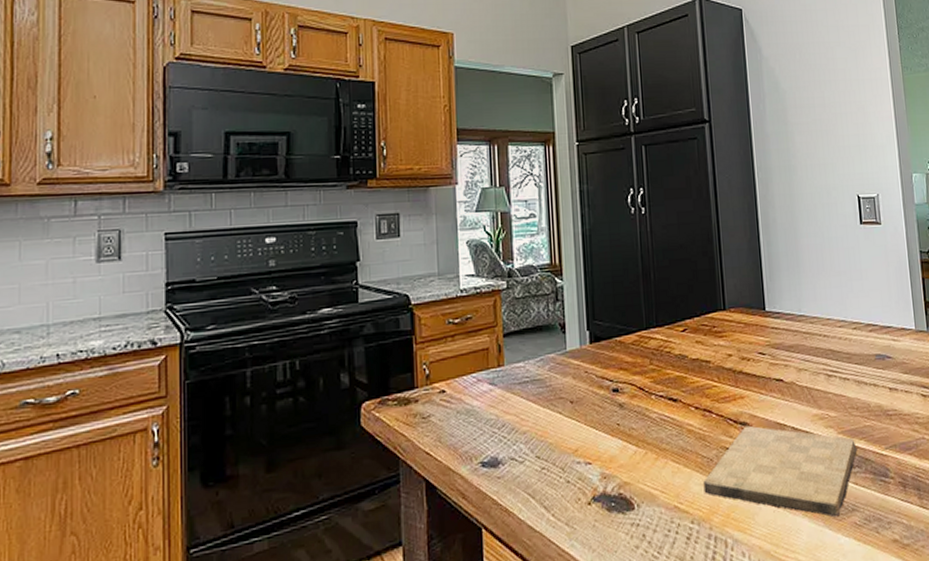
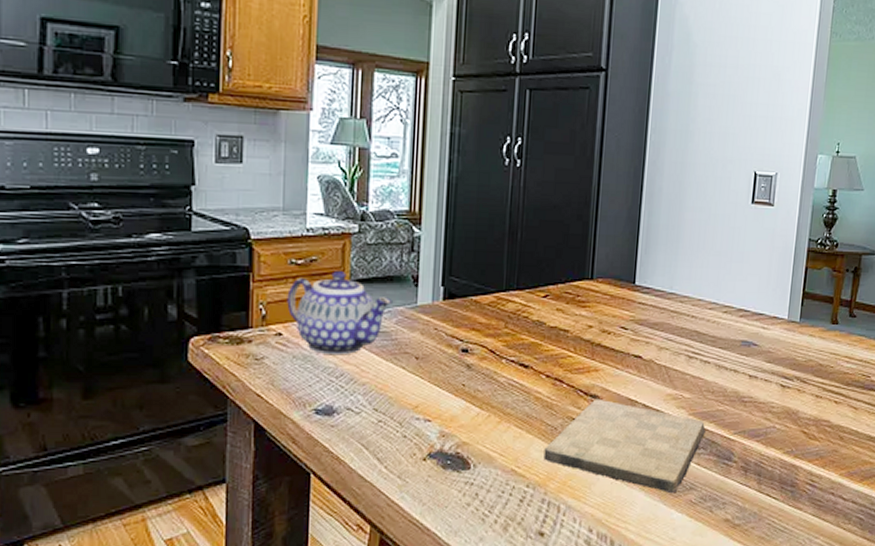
teapot: none [447,326,544,407] -> present [287,271,393,355]

